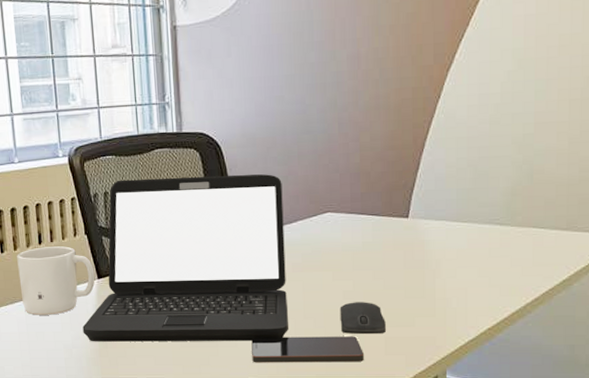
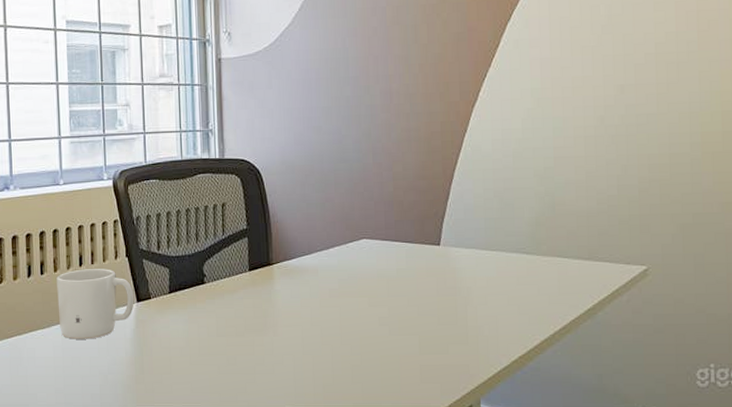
laptop: present [82,174,288,342] -> none [119,200,325,368]
phone: present [251,336,365,363] -> none [289,363,401,391]
computer mouse: present [340,302,386,334] -> none [375,329,421,361]

